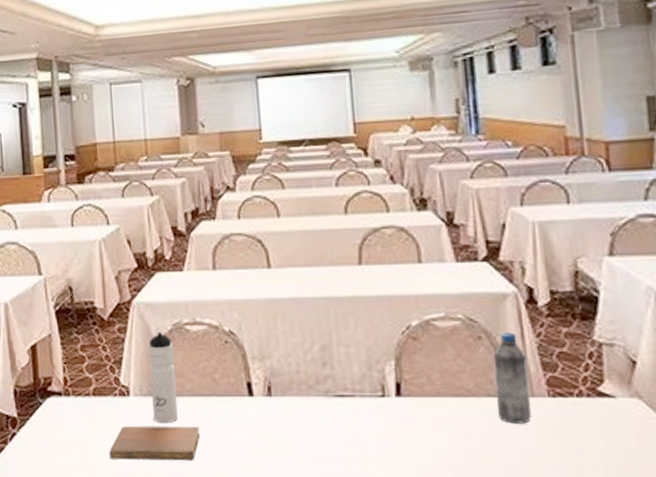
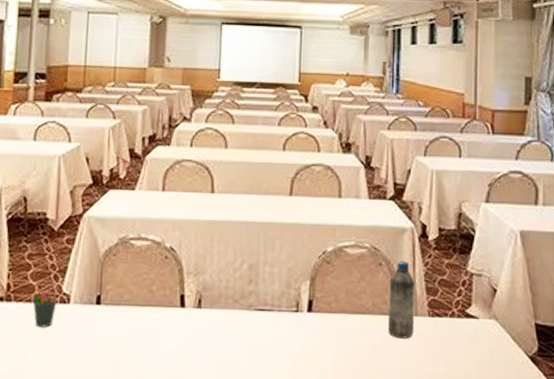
pen holder: none [91,378,116,422] -> present [32,286,59,327]
notebook: present [109,426,200,461] -> none [43,331,132,366]
water bottle: present [148,332,178,424] -> none [90,245,117,331]

